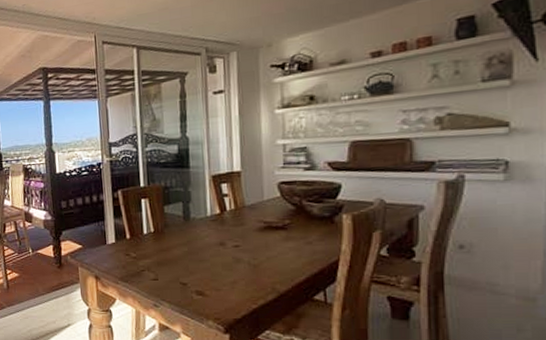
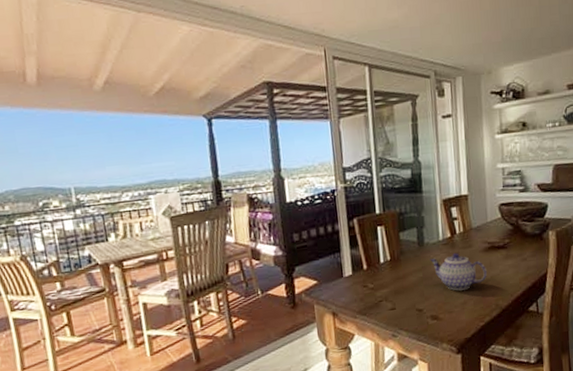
teapot: none [196,230,262,269] -> present [430,253,487,291]

